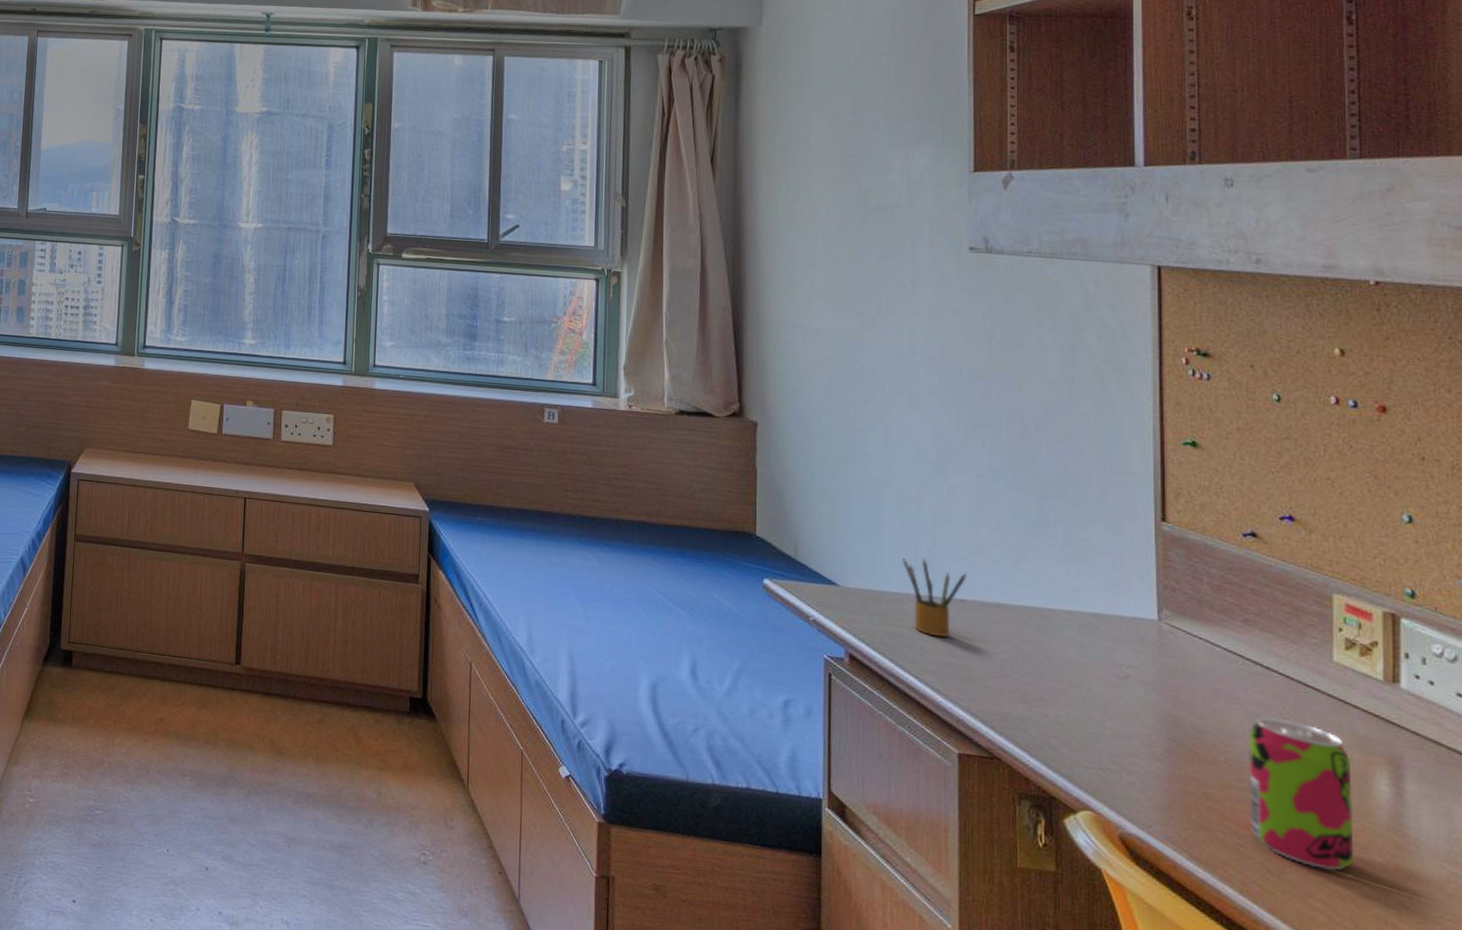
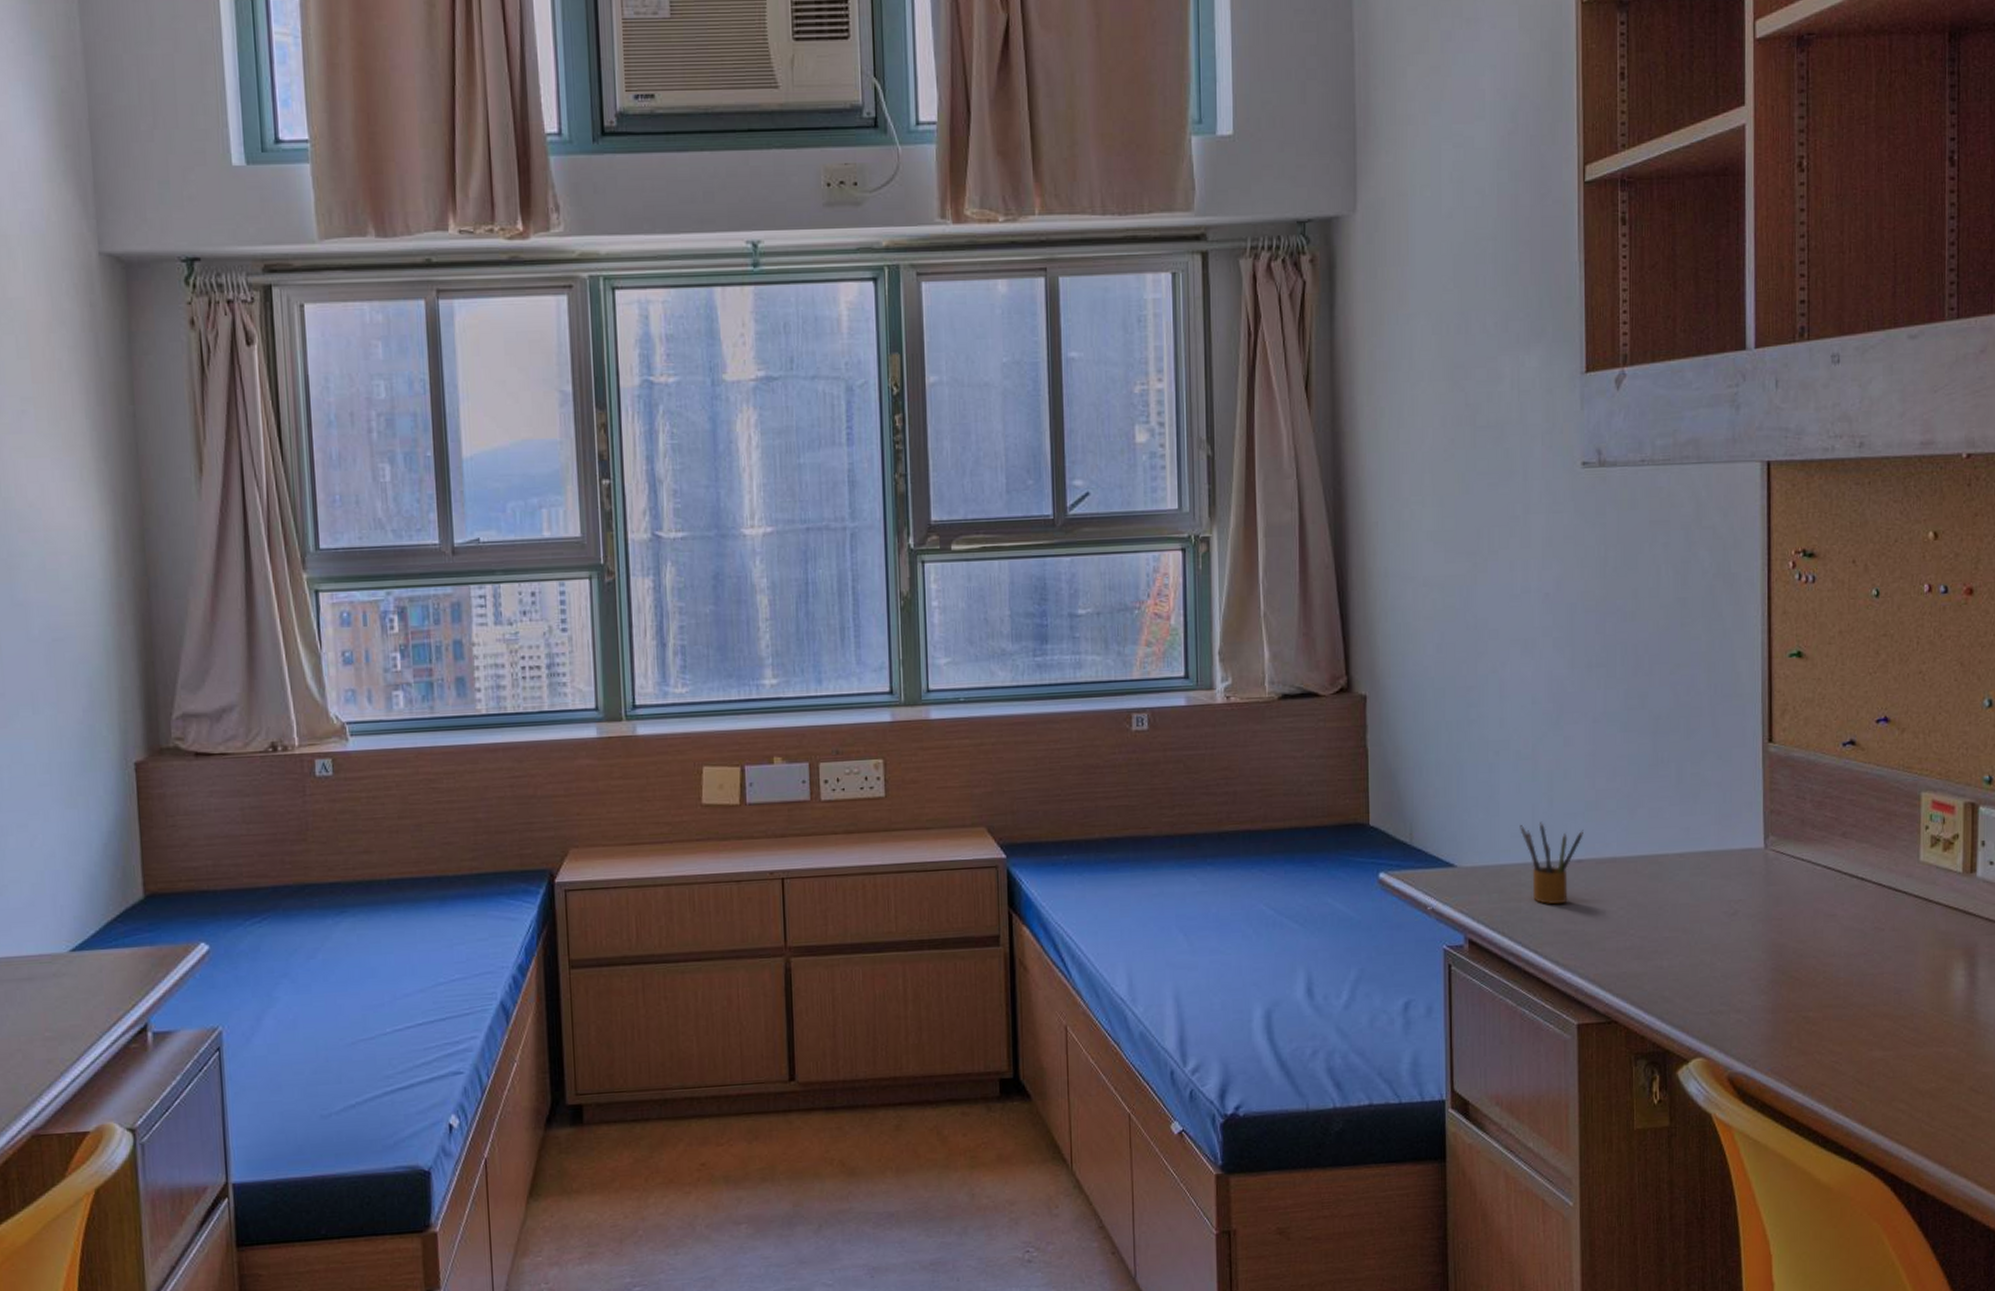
beverage can: present [1248,716,1354,871] -> none [1843,927,1934,1070]

